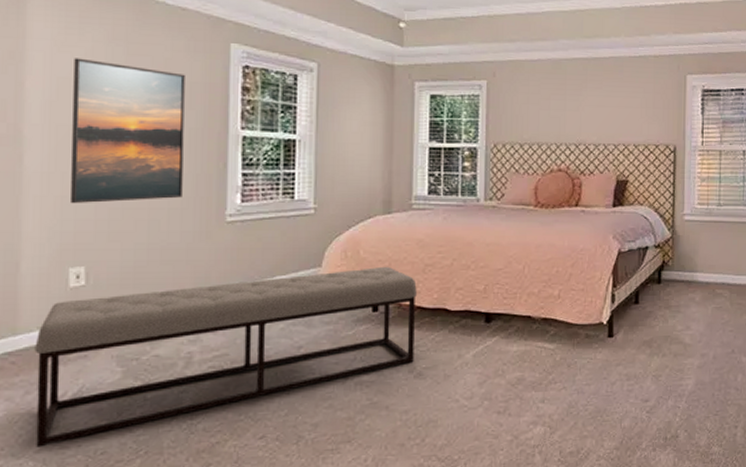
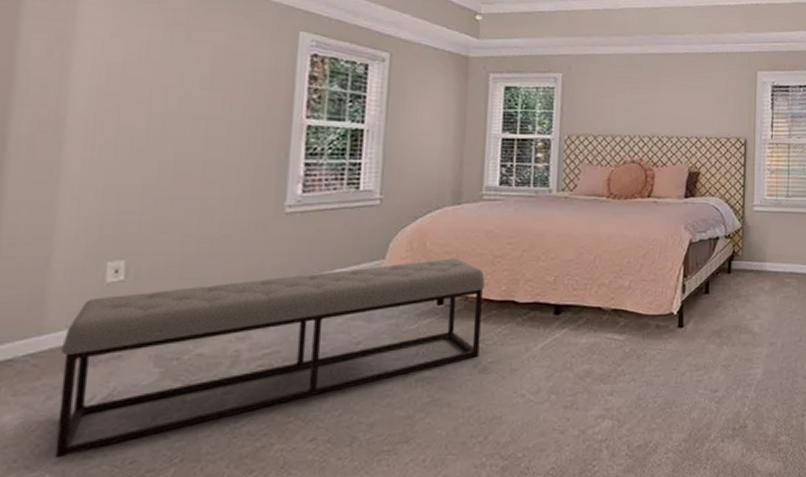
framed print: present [71,58,185,204] -> none [114,43,249,194]

